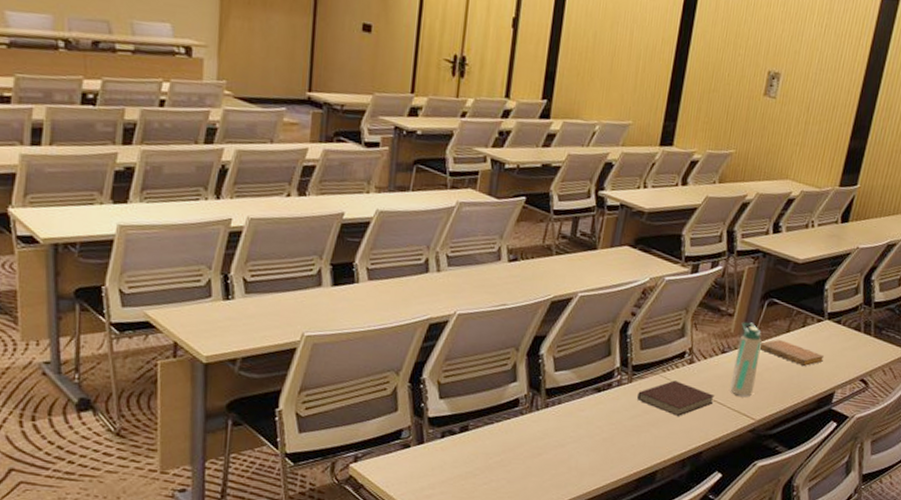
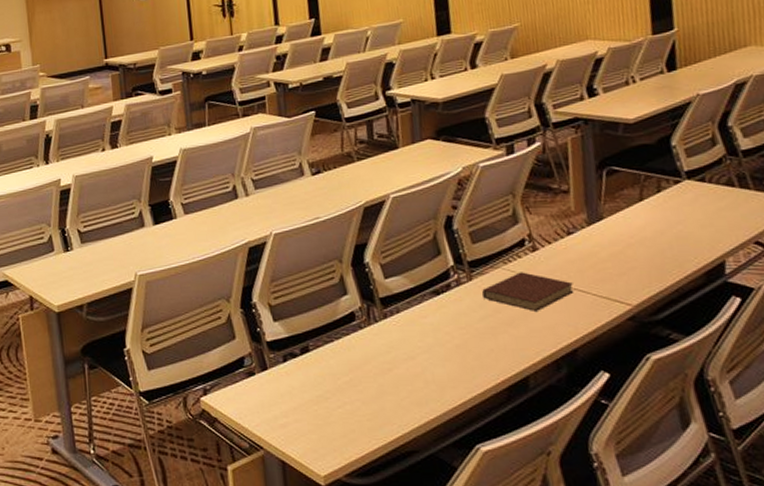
water bottle: present [730,322,762,396] -> none [581,196,620,280]
notebook: present [759,340,824,366] -> none [611,210,697,236]

